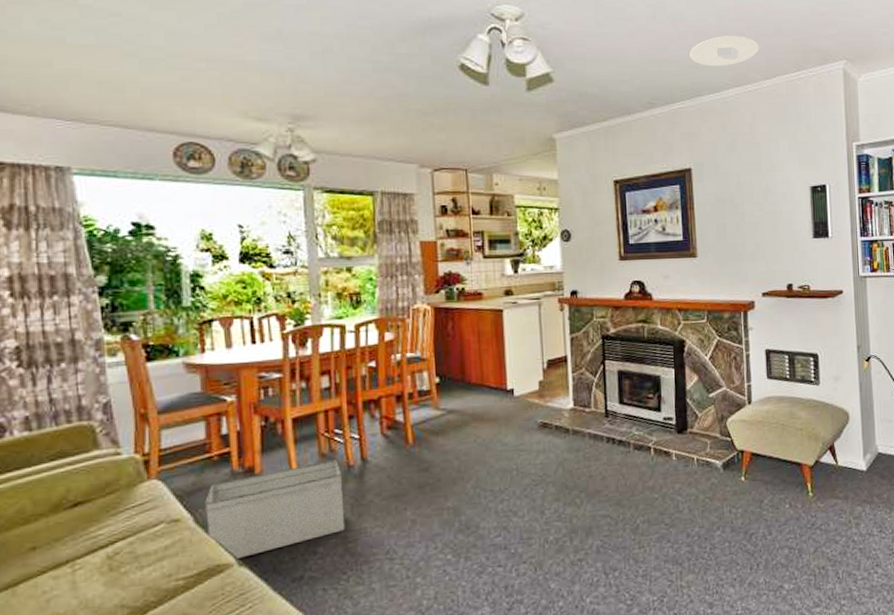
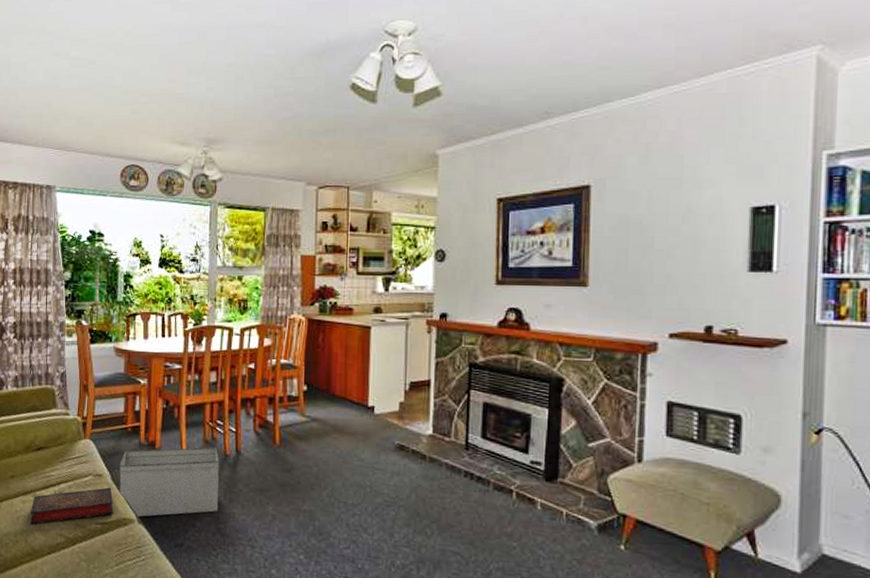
book: none [68,532,201,605] -> present [30,487,114,525]
recessed light: present [689,36,759,67] -> none [600,27,694,67]

